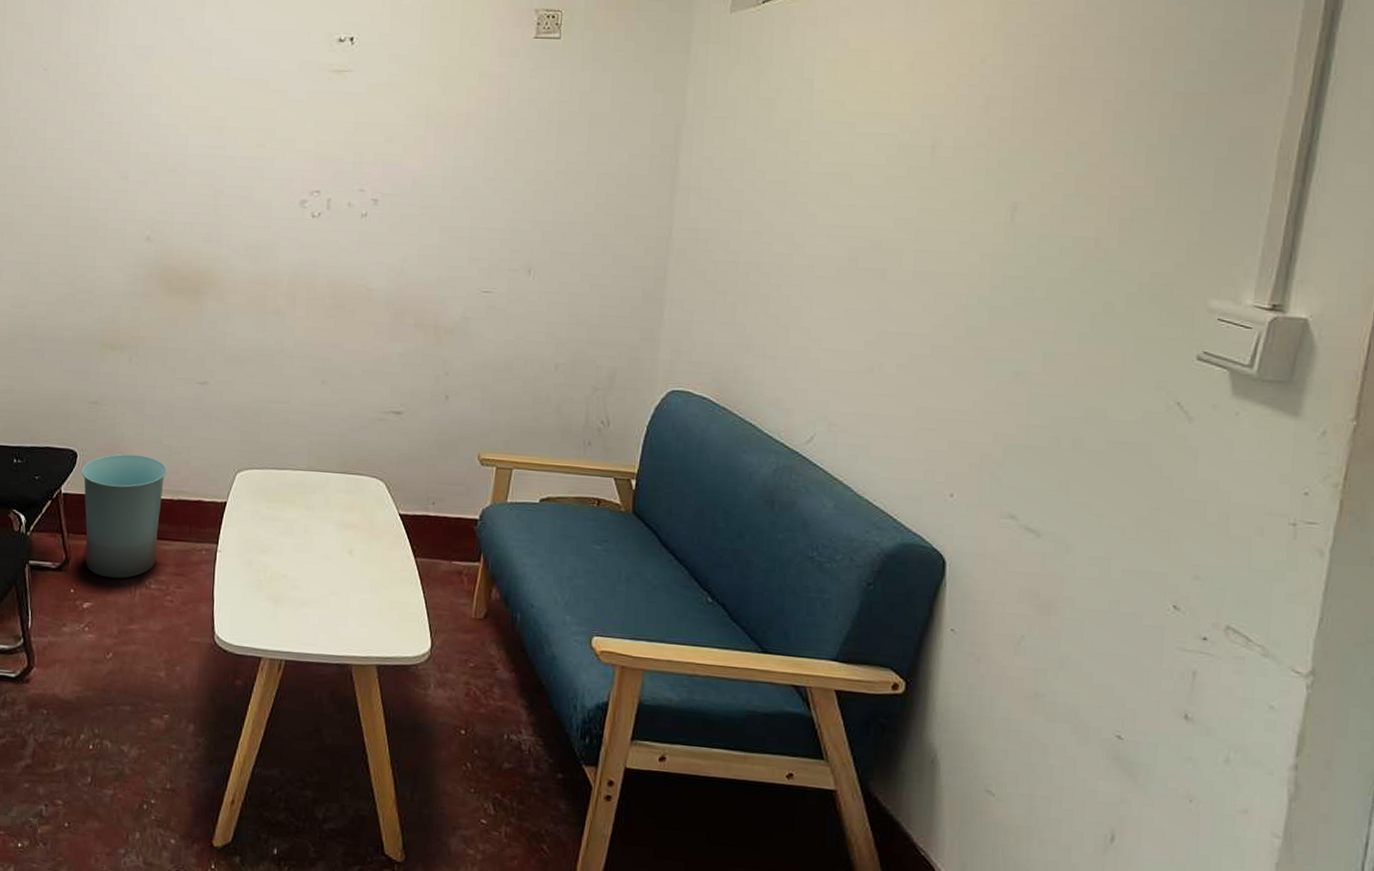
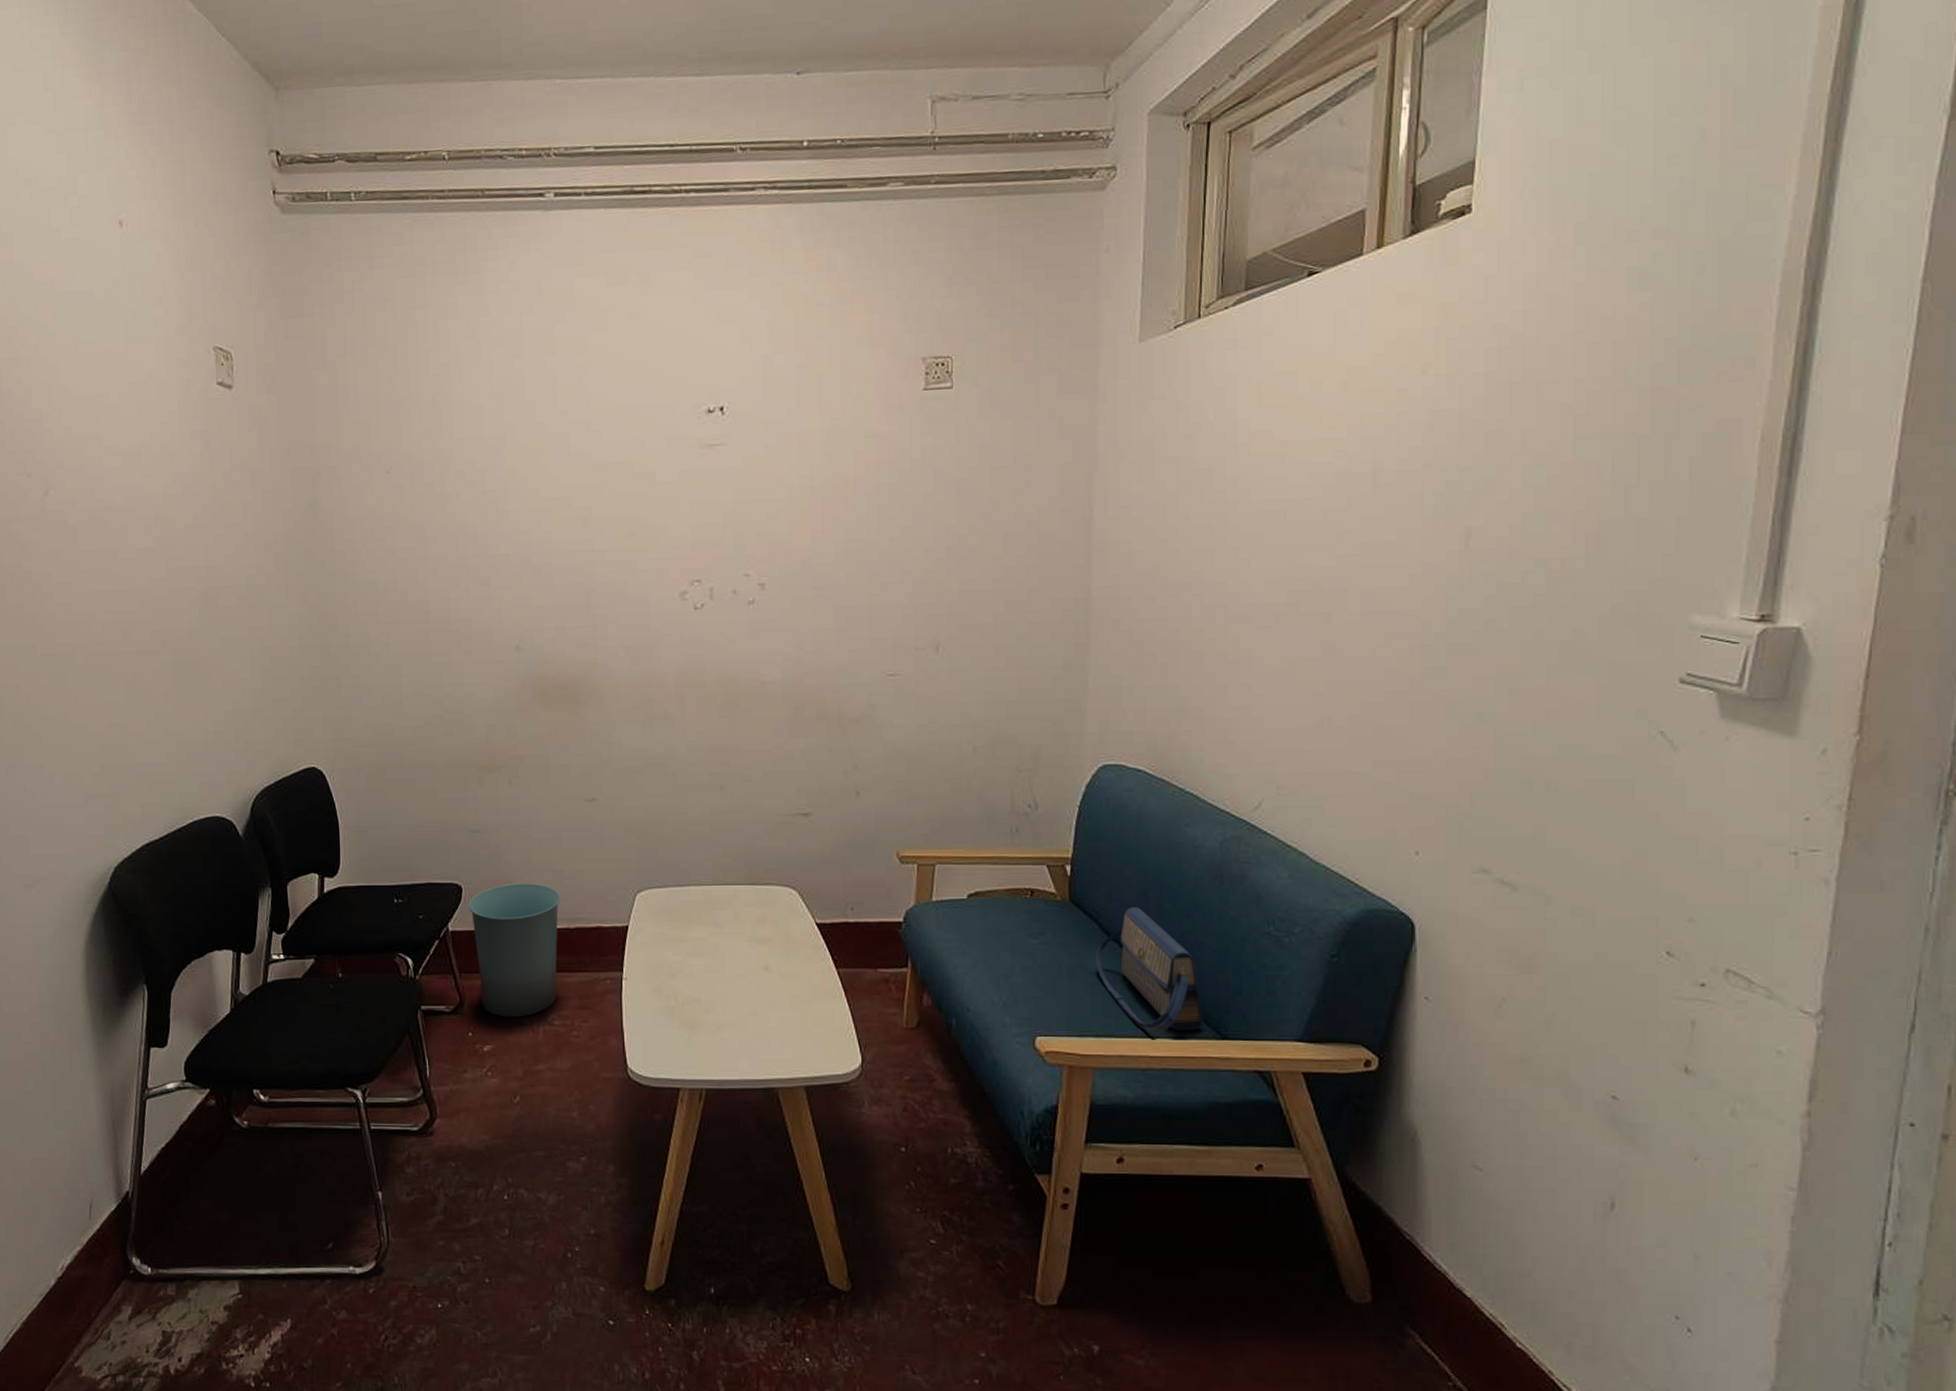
handbag: none [652,523,748,643] -> present [1095,907,1204,1033]

